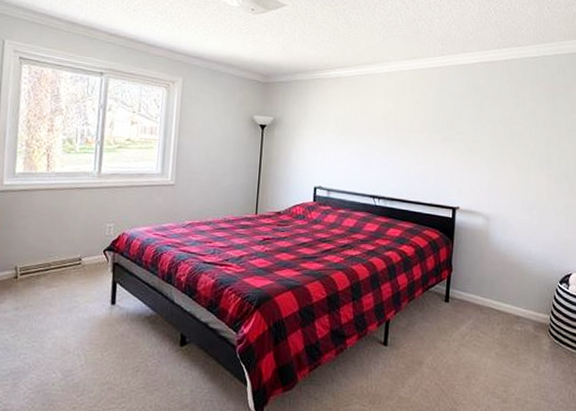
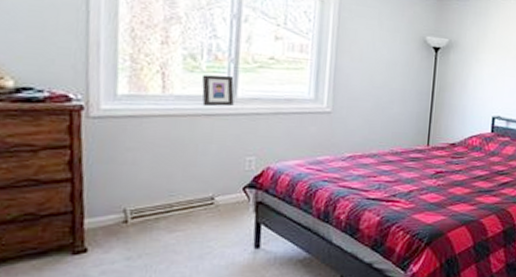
picture frame: none [75,155,100,182] -> present [202,75,235,107]

